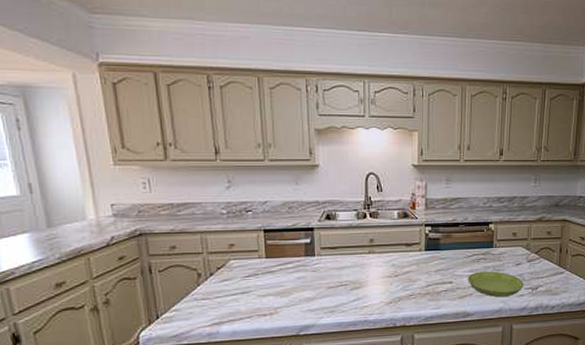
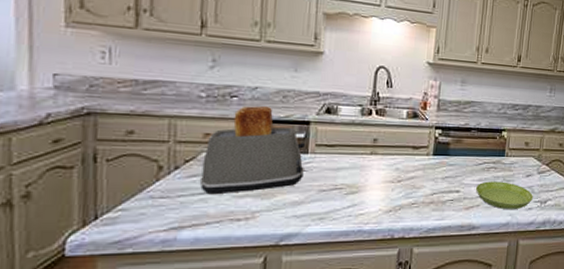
toaster: none [230,218,314,295] -> present [199,106,306,195]

